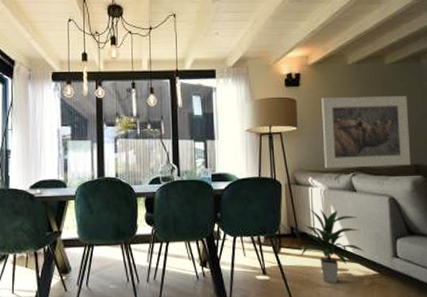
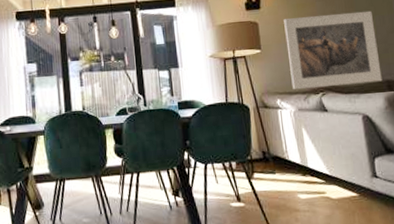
indoor plant: present [301,209,364,284] -> none [275,131,341,208]

